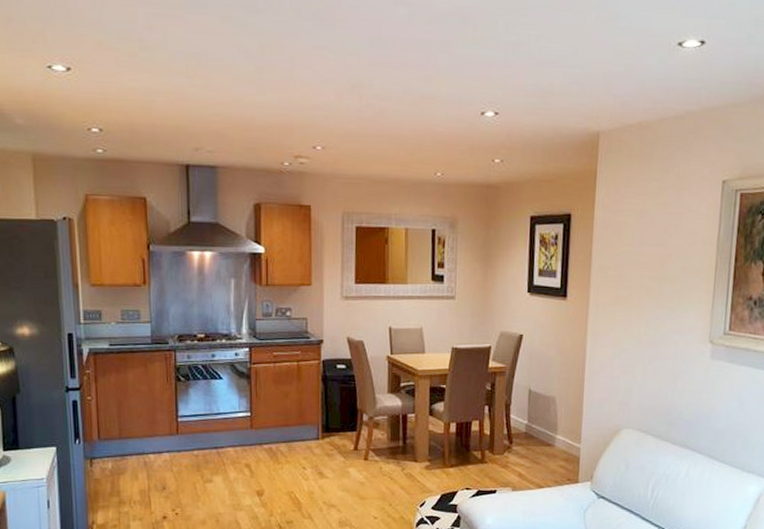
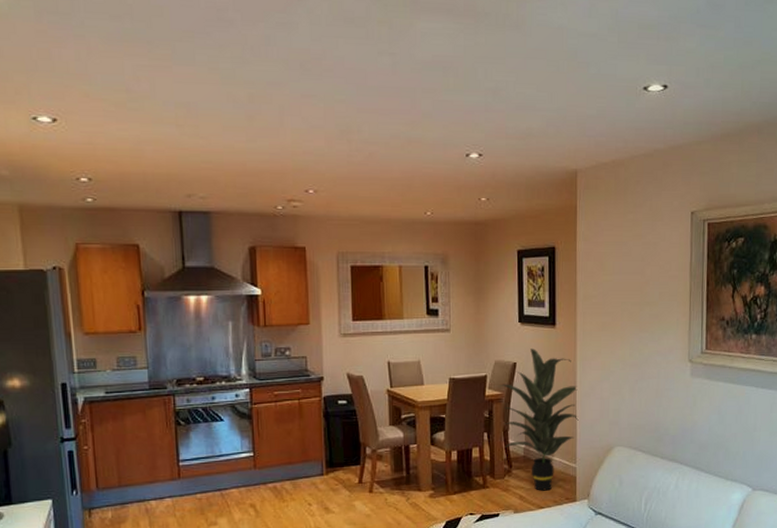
indoor plant: none [503,321,587,470] -> present [498,349,579,491]

